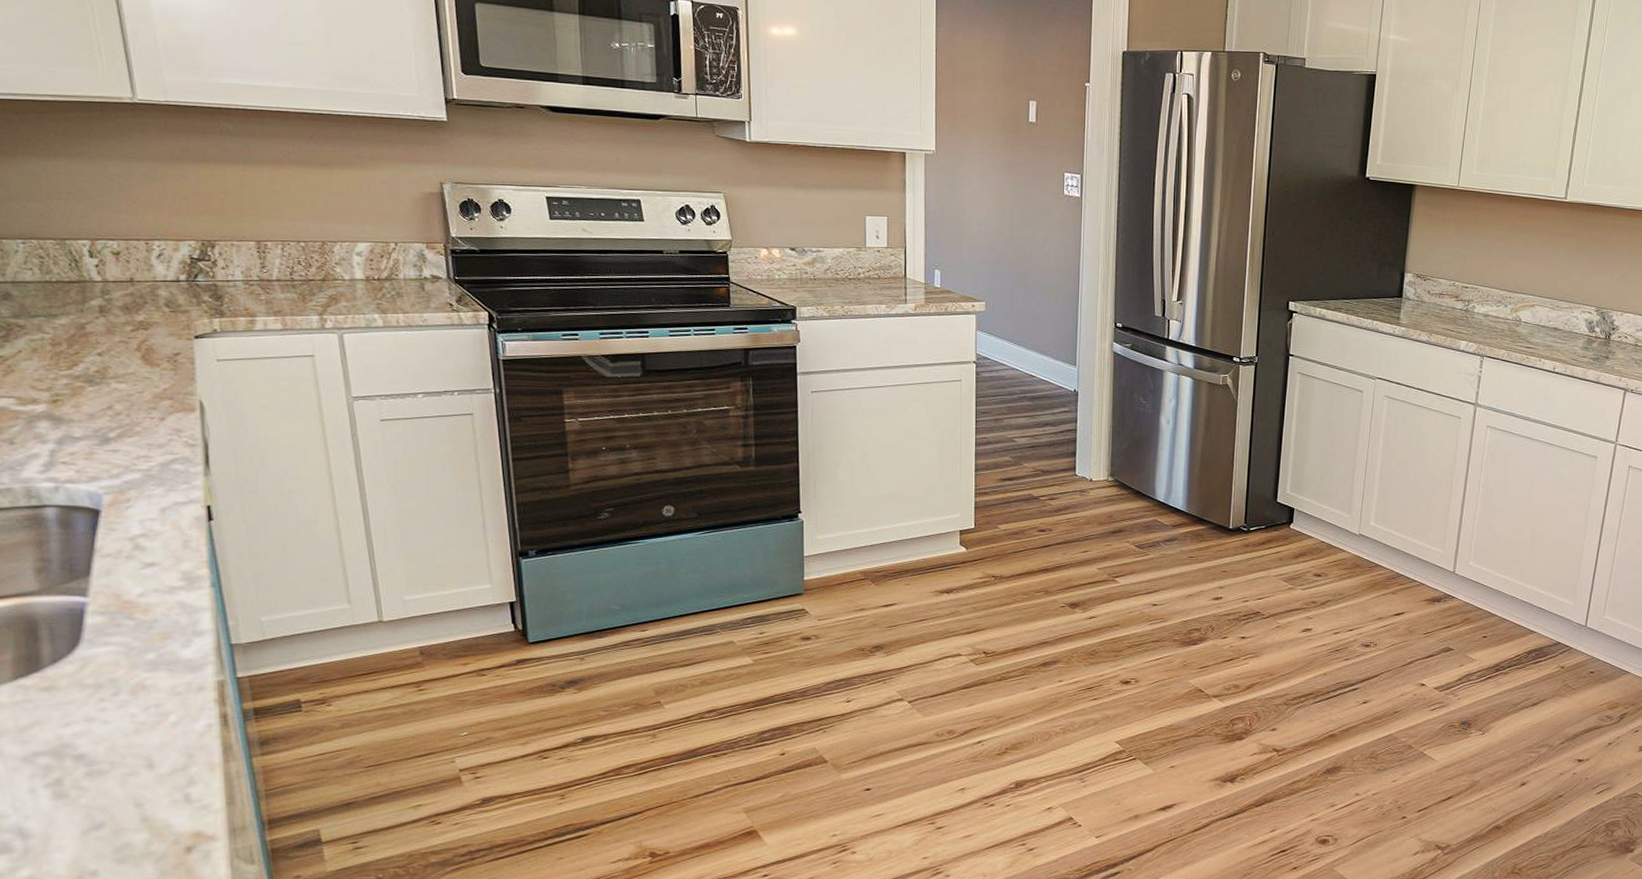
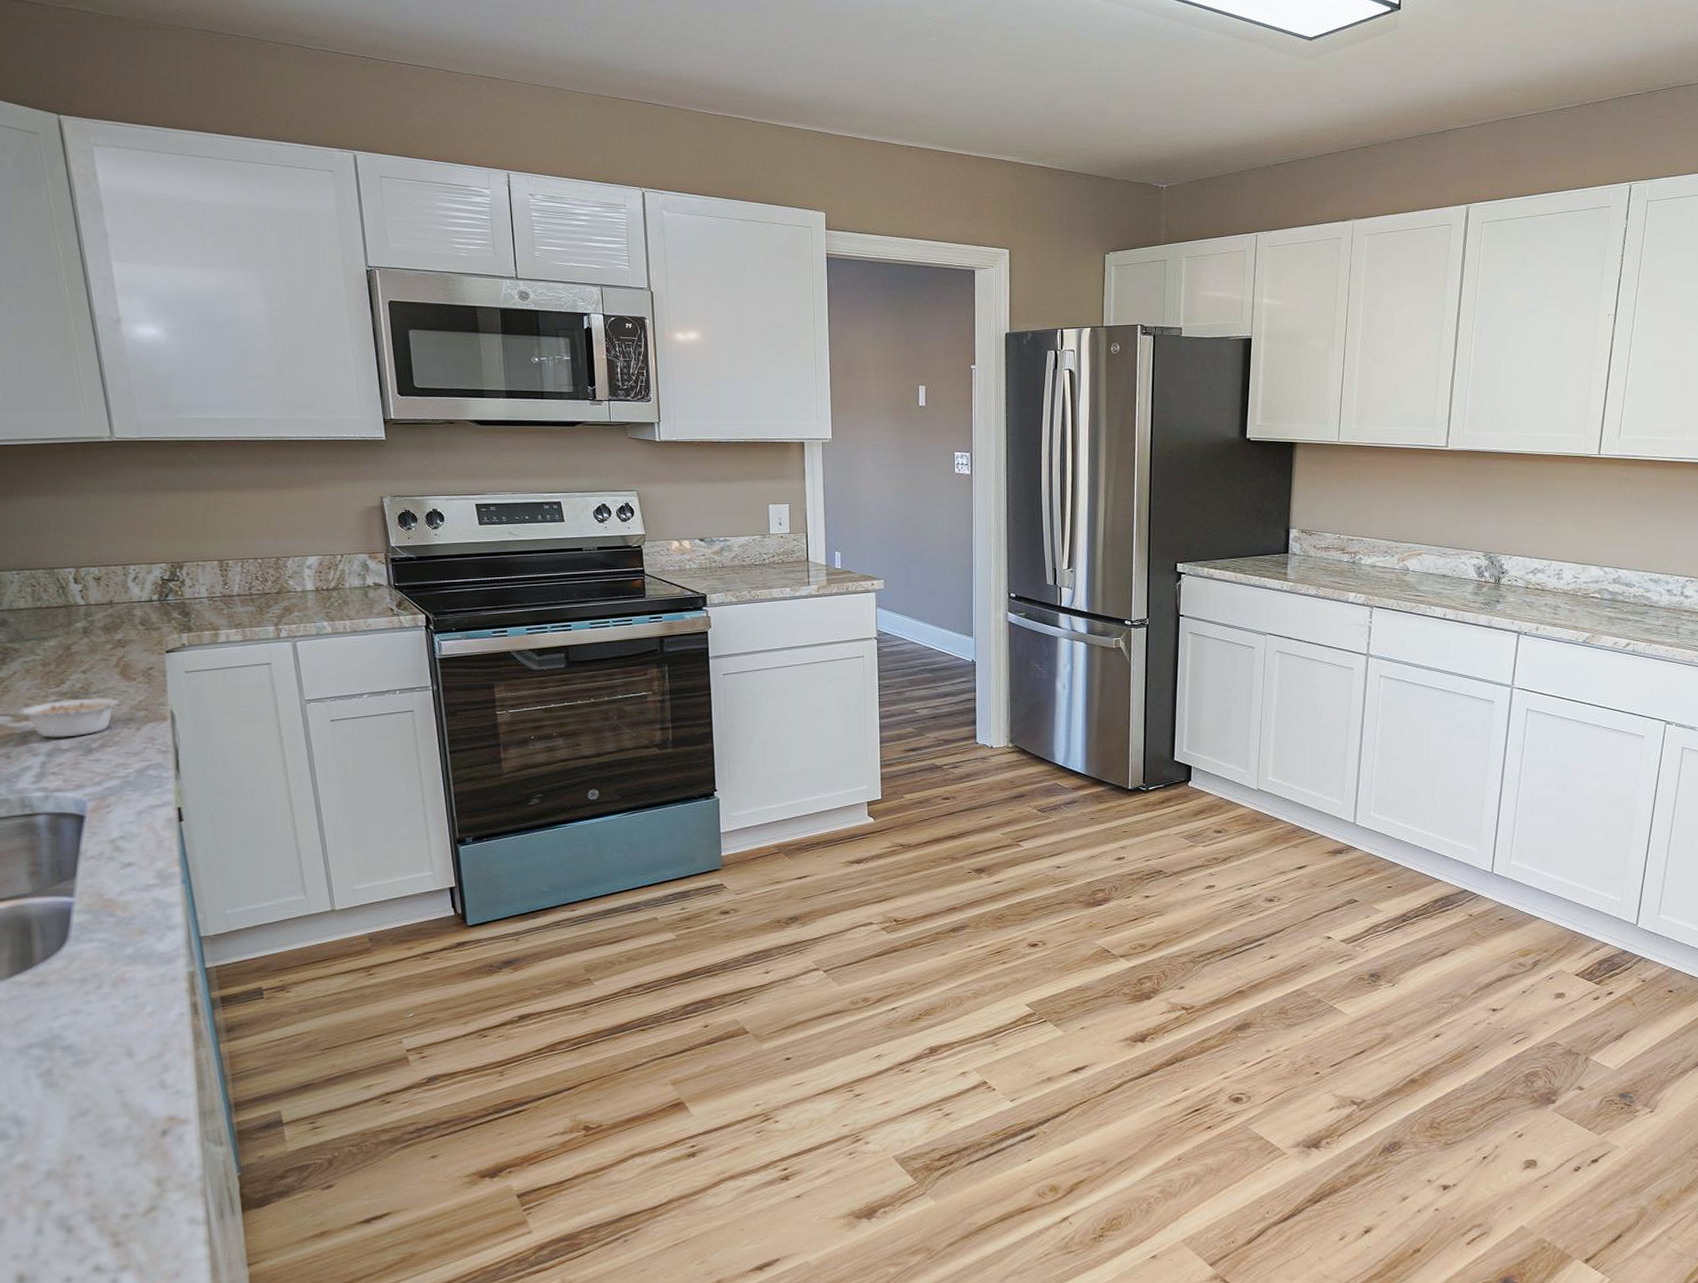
legume: none [25,383,149,425] -> present [19,698,127,738]

